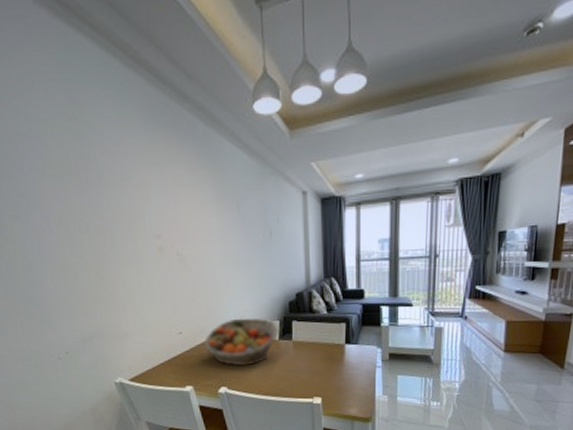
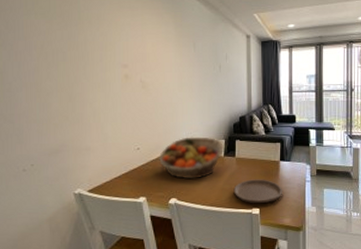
plate: none [291,365,349,392] -> present [233,179,283,203]

